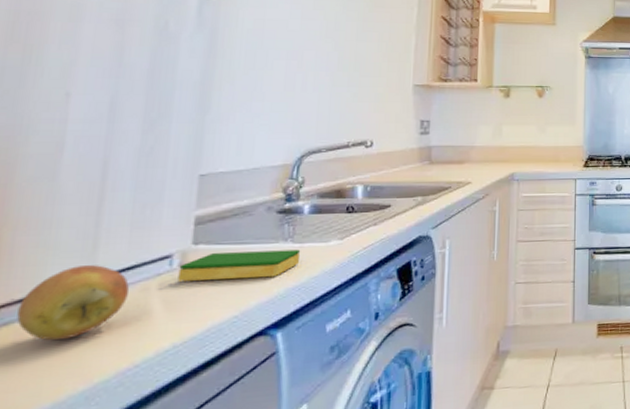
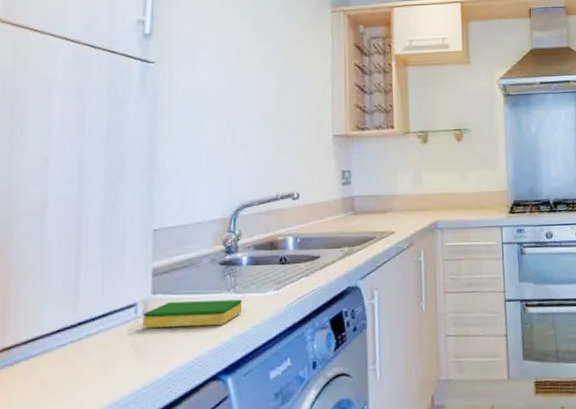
apple: present [17,265,129,341] -> none [24,312,105,378]

